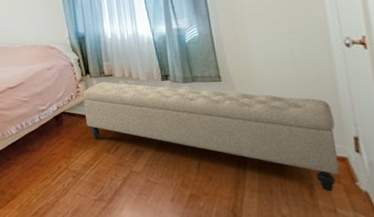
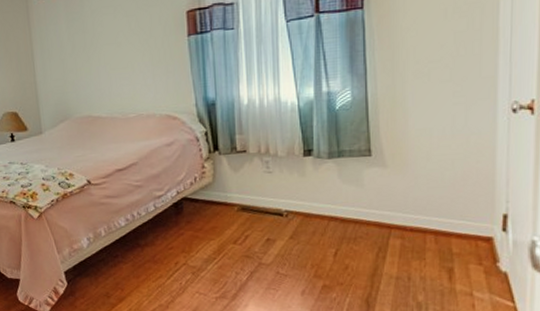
bench: present [83,82,340,191] -> none [209,159,486,274]

